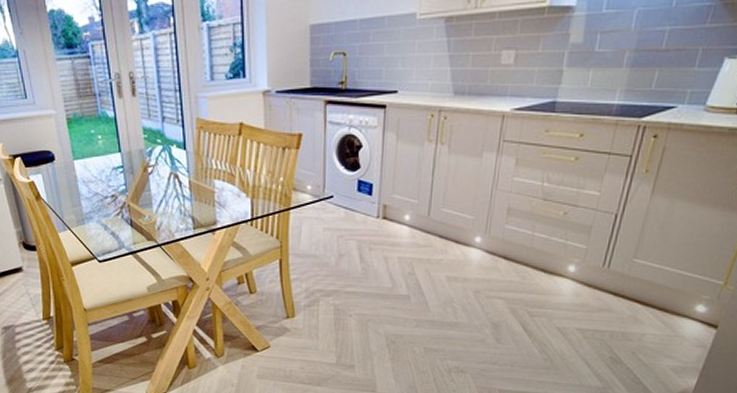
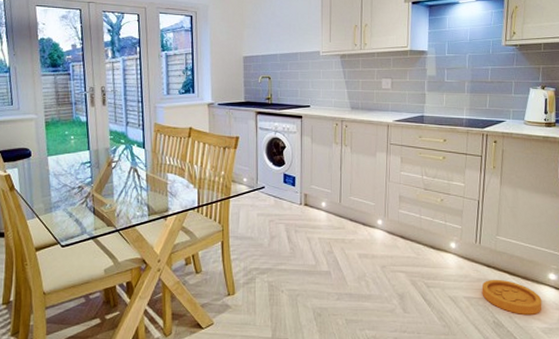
pet bowl: none [600,309,680,351] -> present [481,279,542,315]

